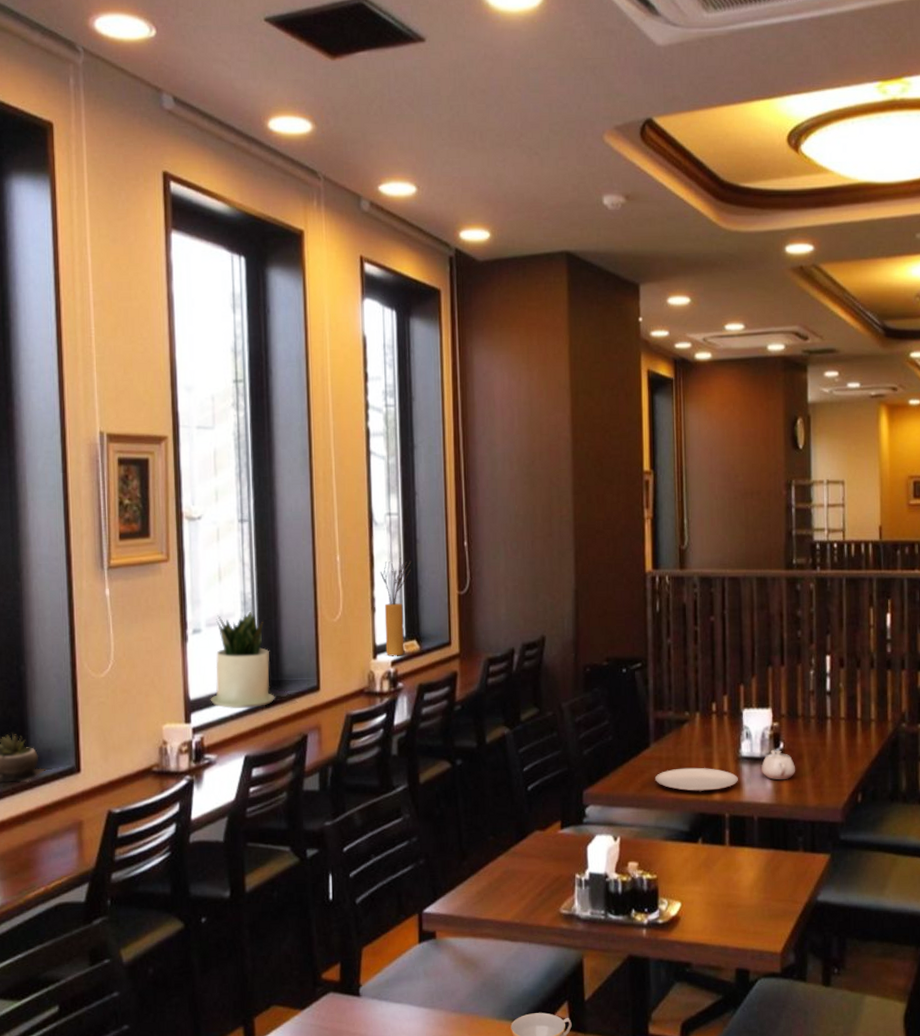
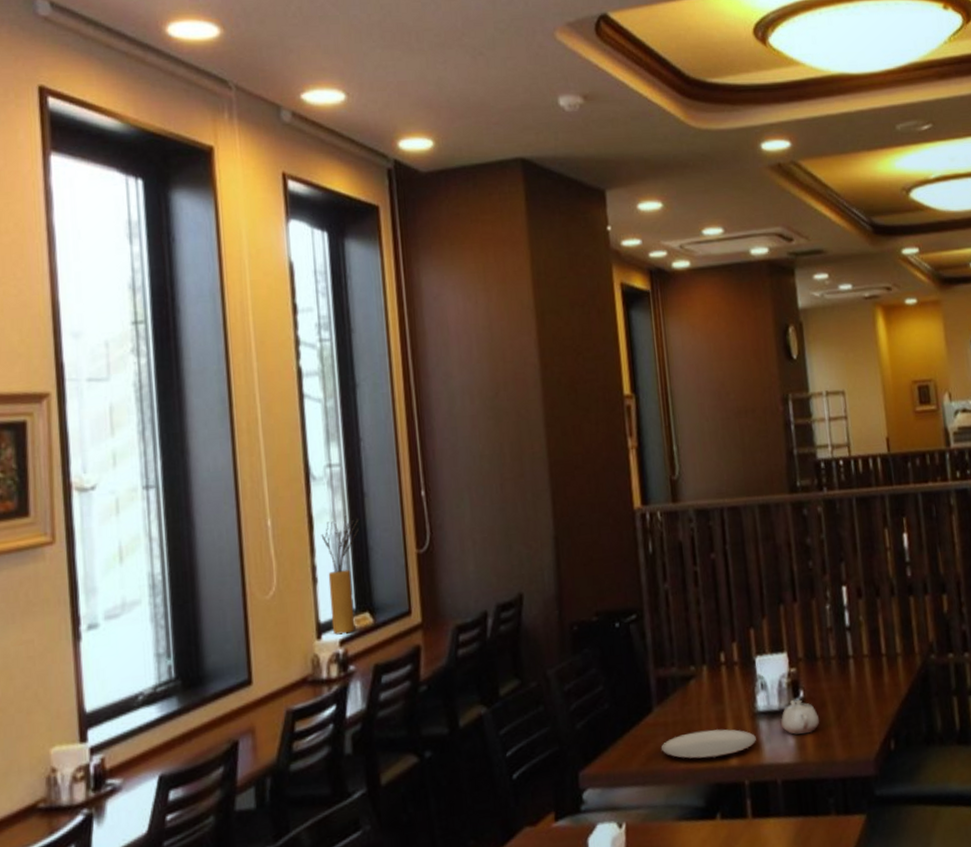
planter: present [210,611,275,710] -> none [112,595,196,720]

